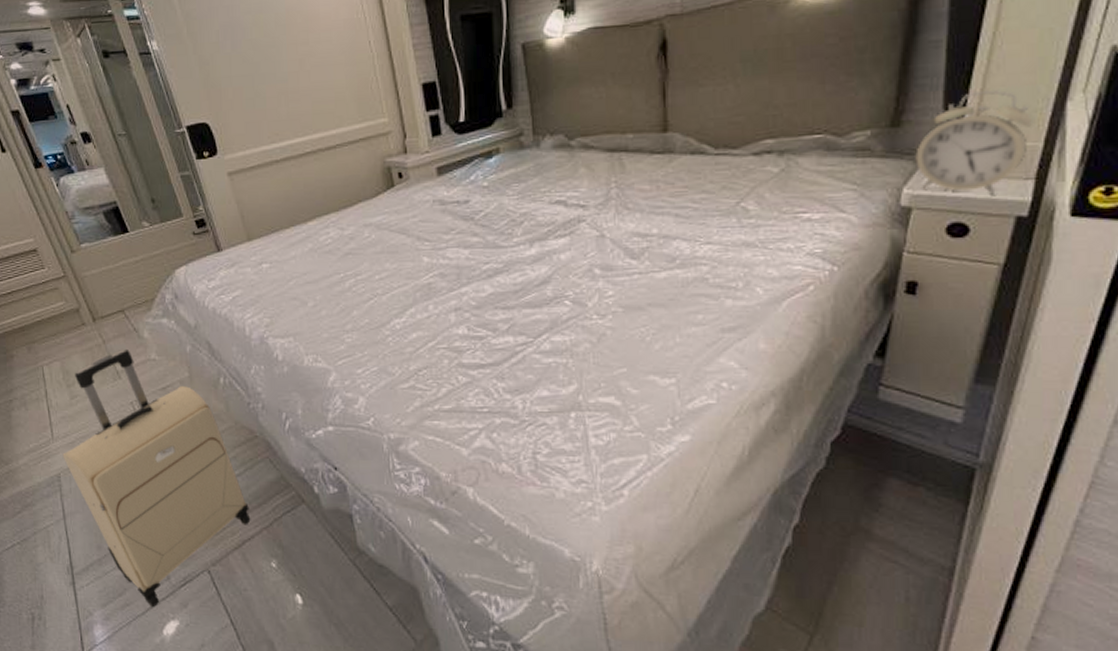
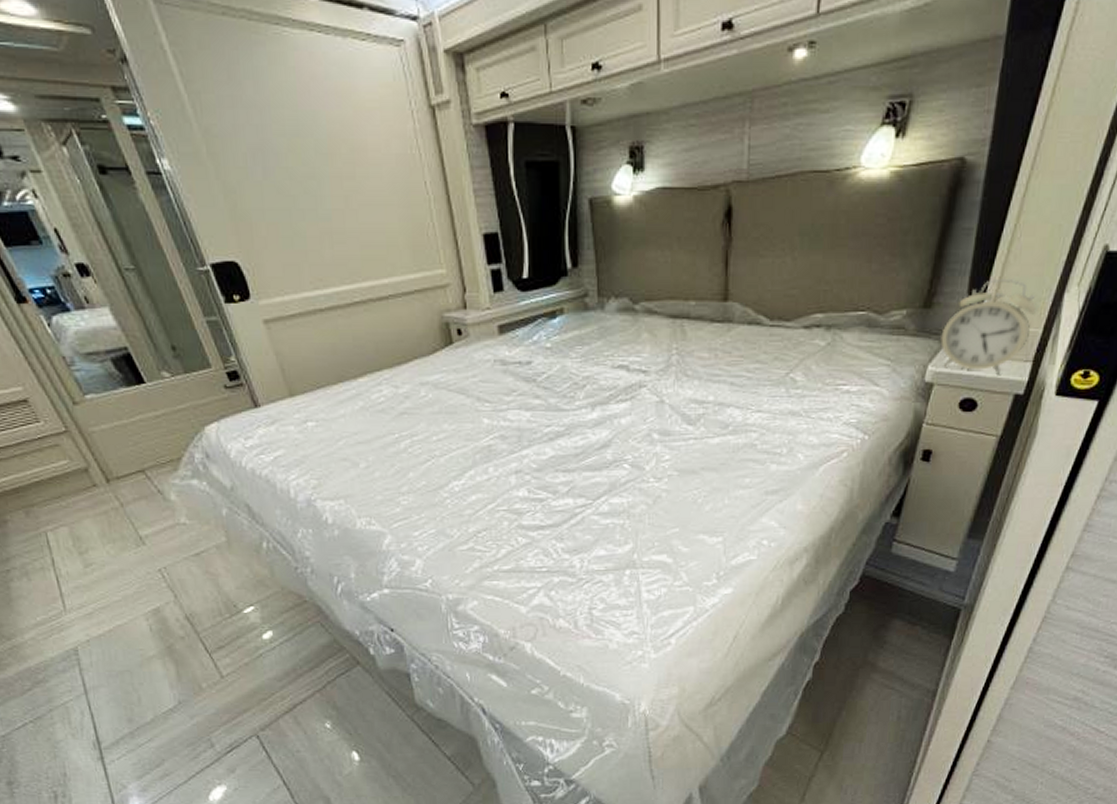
suitcase: present [62,348,251,608] -> none [78,512,302,776]

